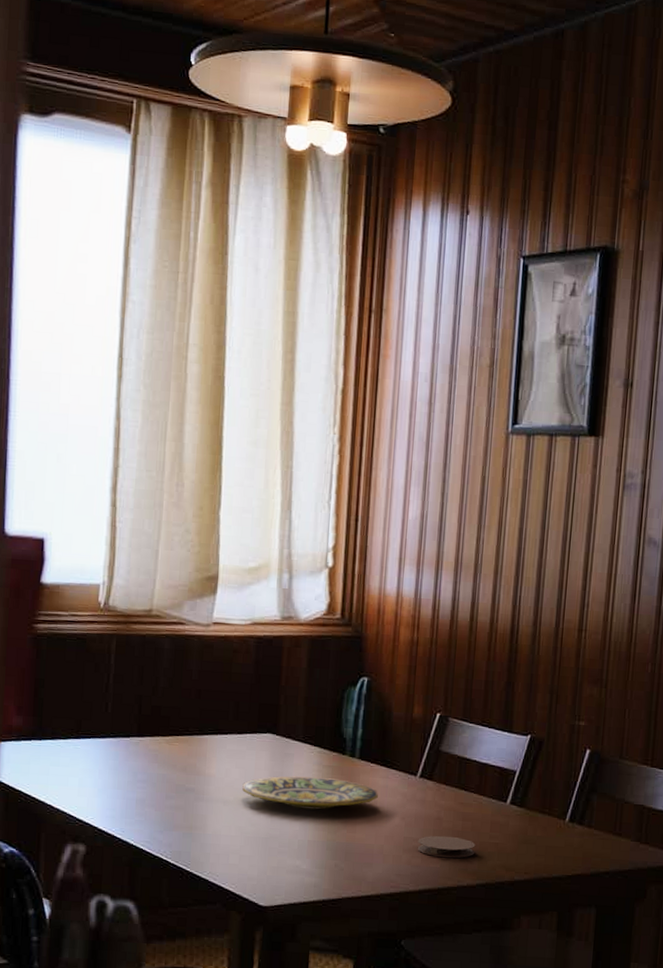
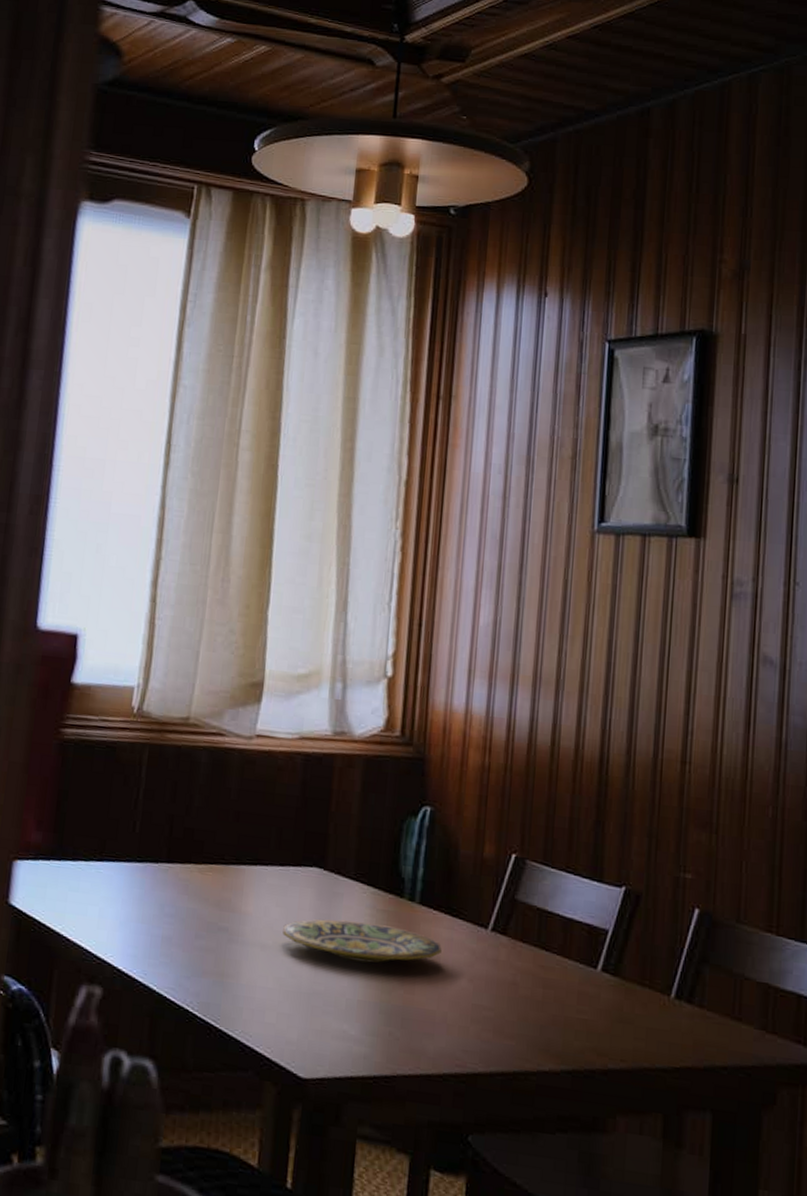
coaster: present [417,835,476,859] -> none [488,1004,559,1036]

